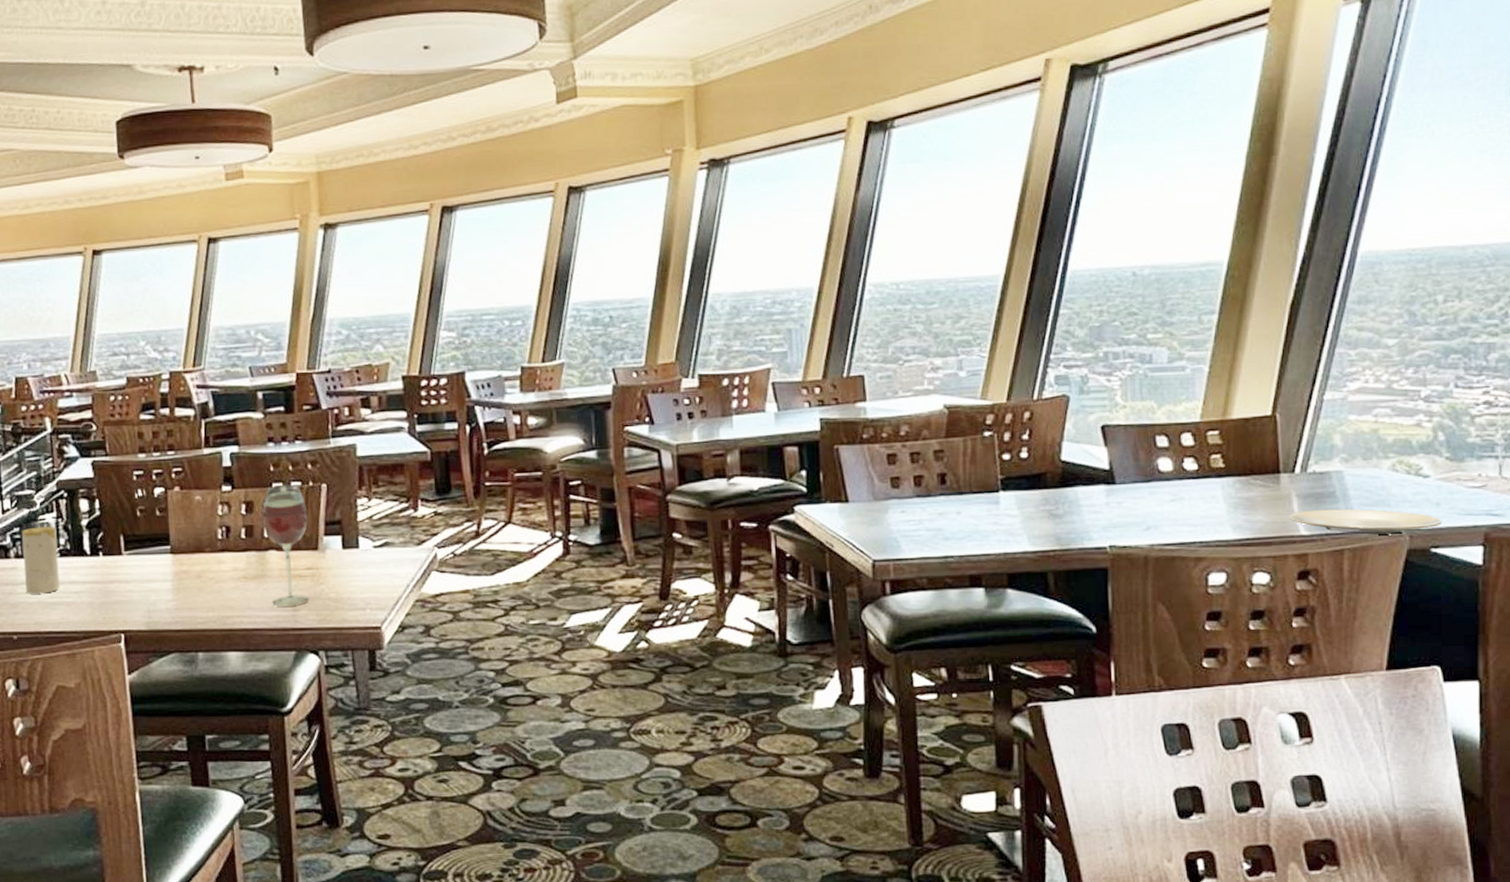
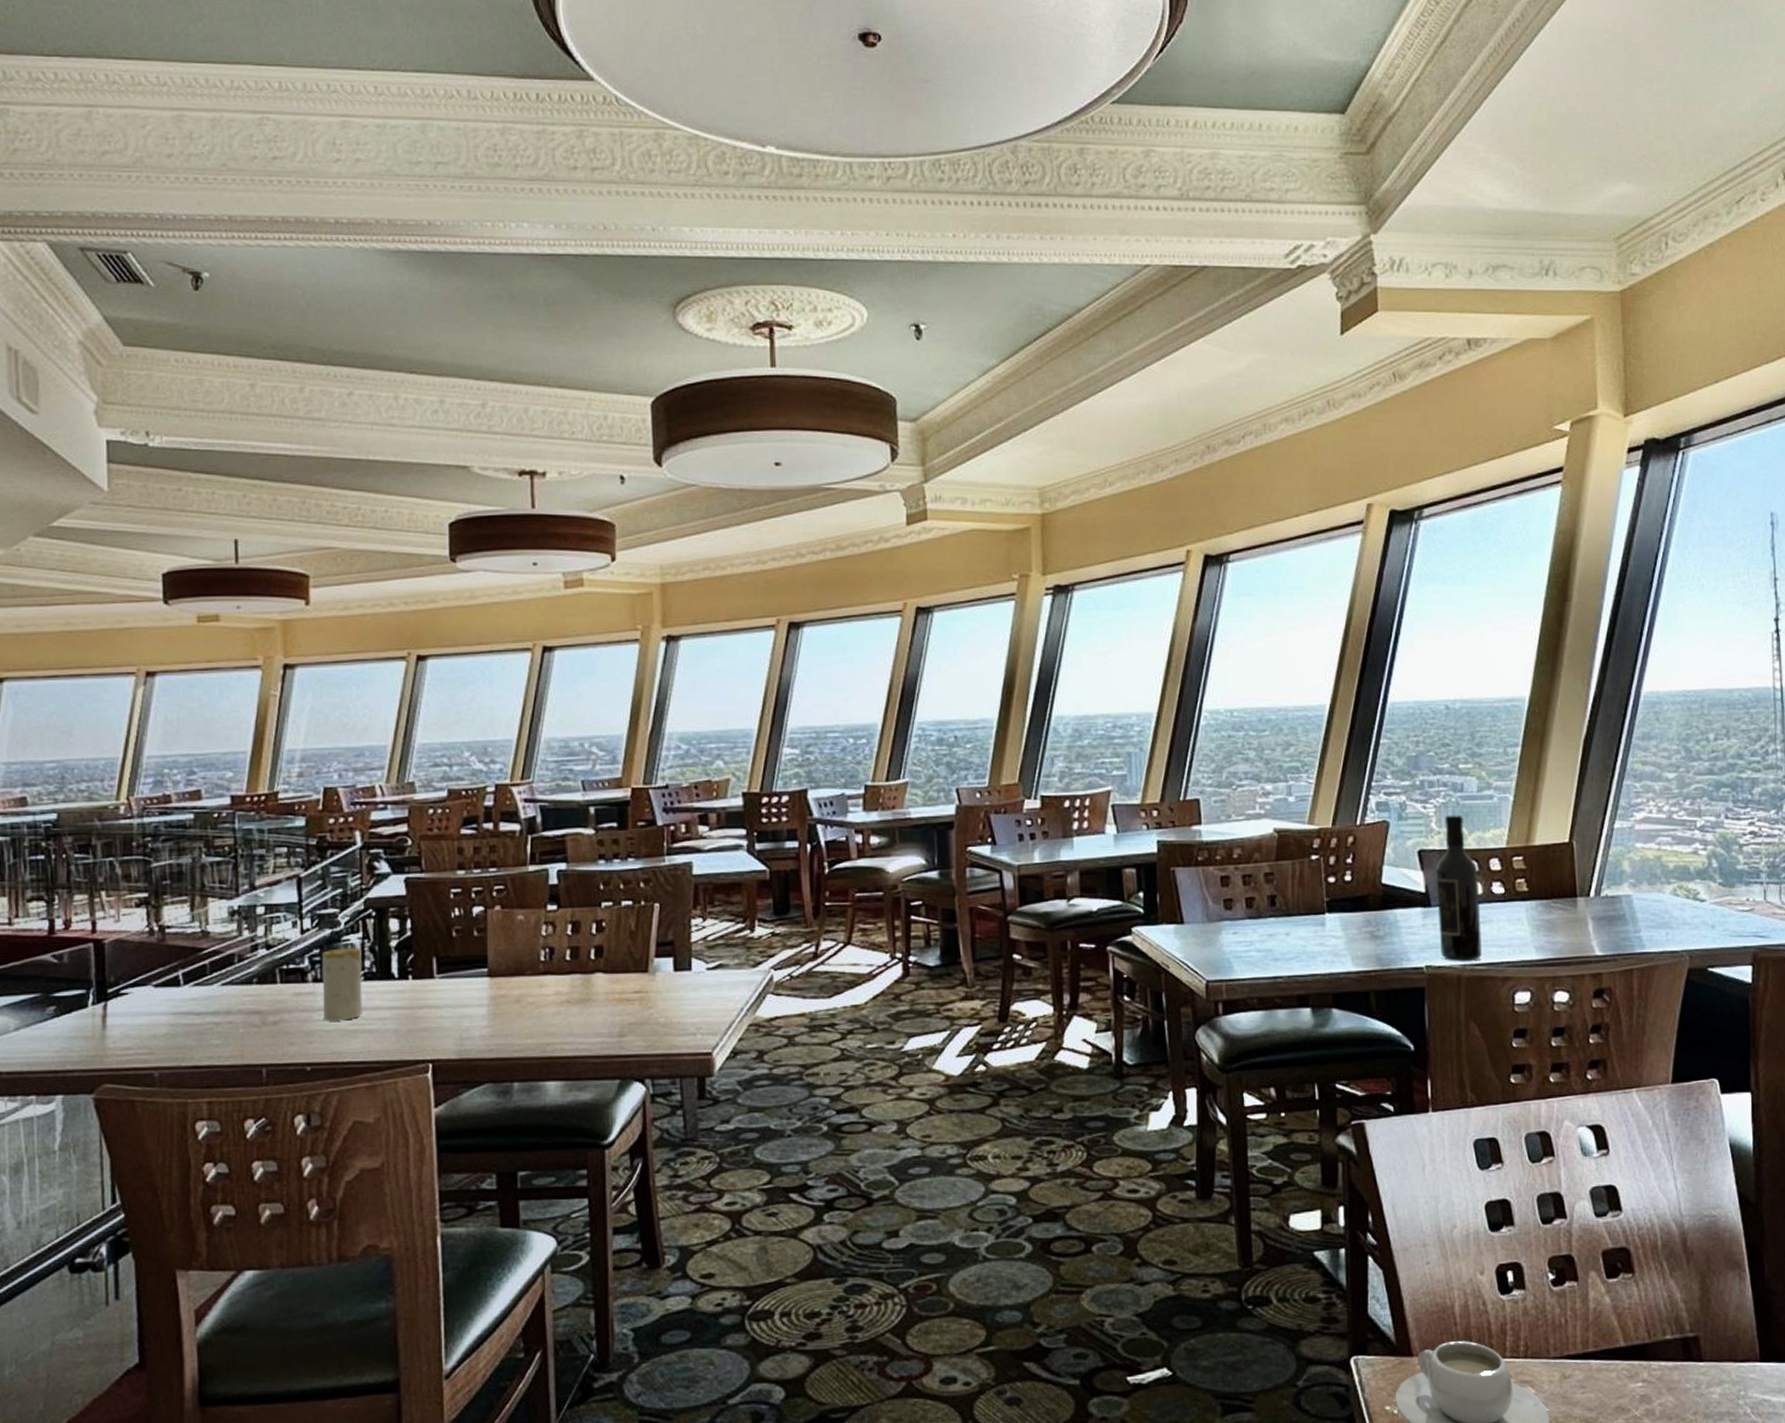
wineglass: present [262,485,310,607] -> none [589,904,639,1033]
wine bottle: none [1121,387,1172,542] -> present [1436,815,1482,962]
plate: present [1288,508,1442,535] -> none [1584,930,1717,955]

